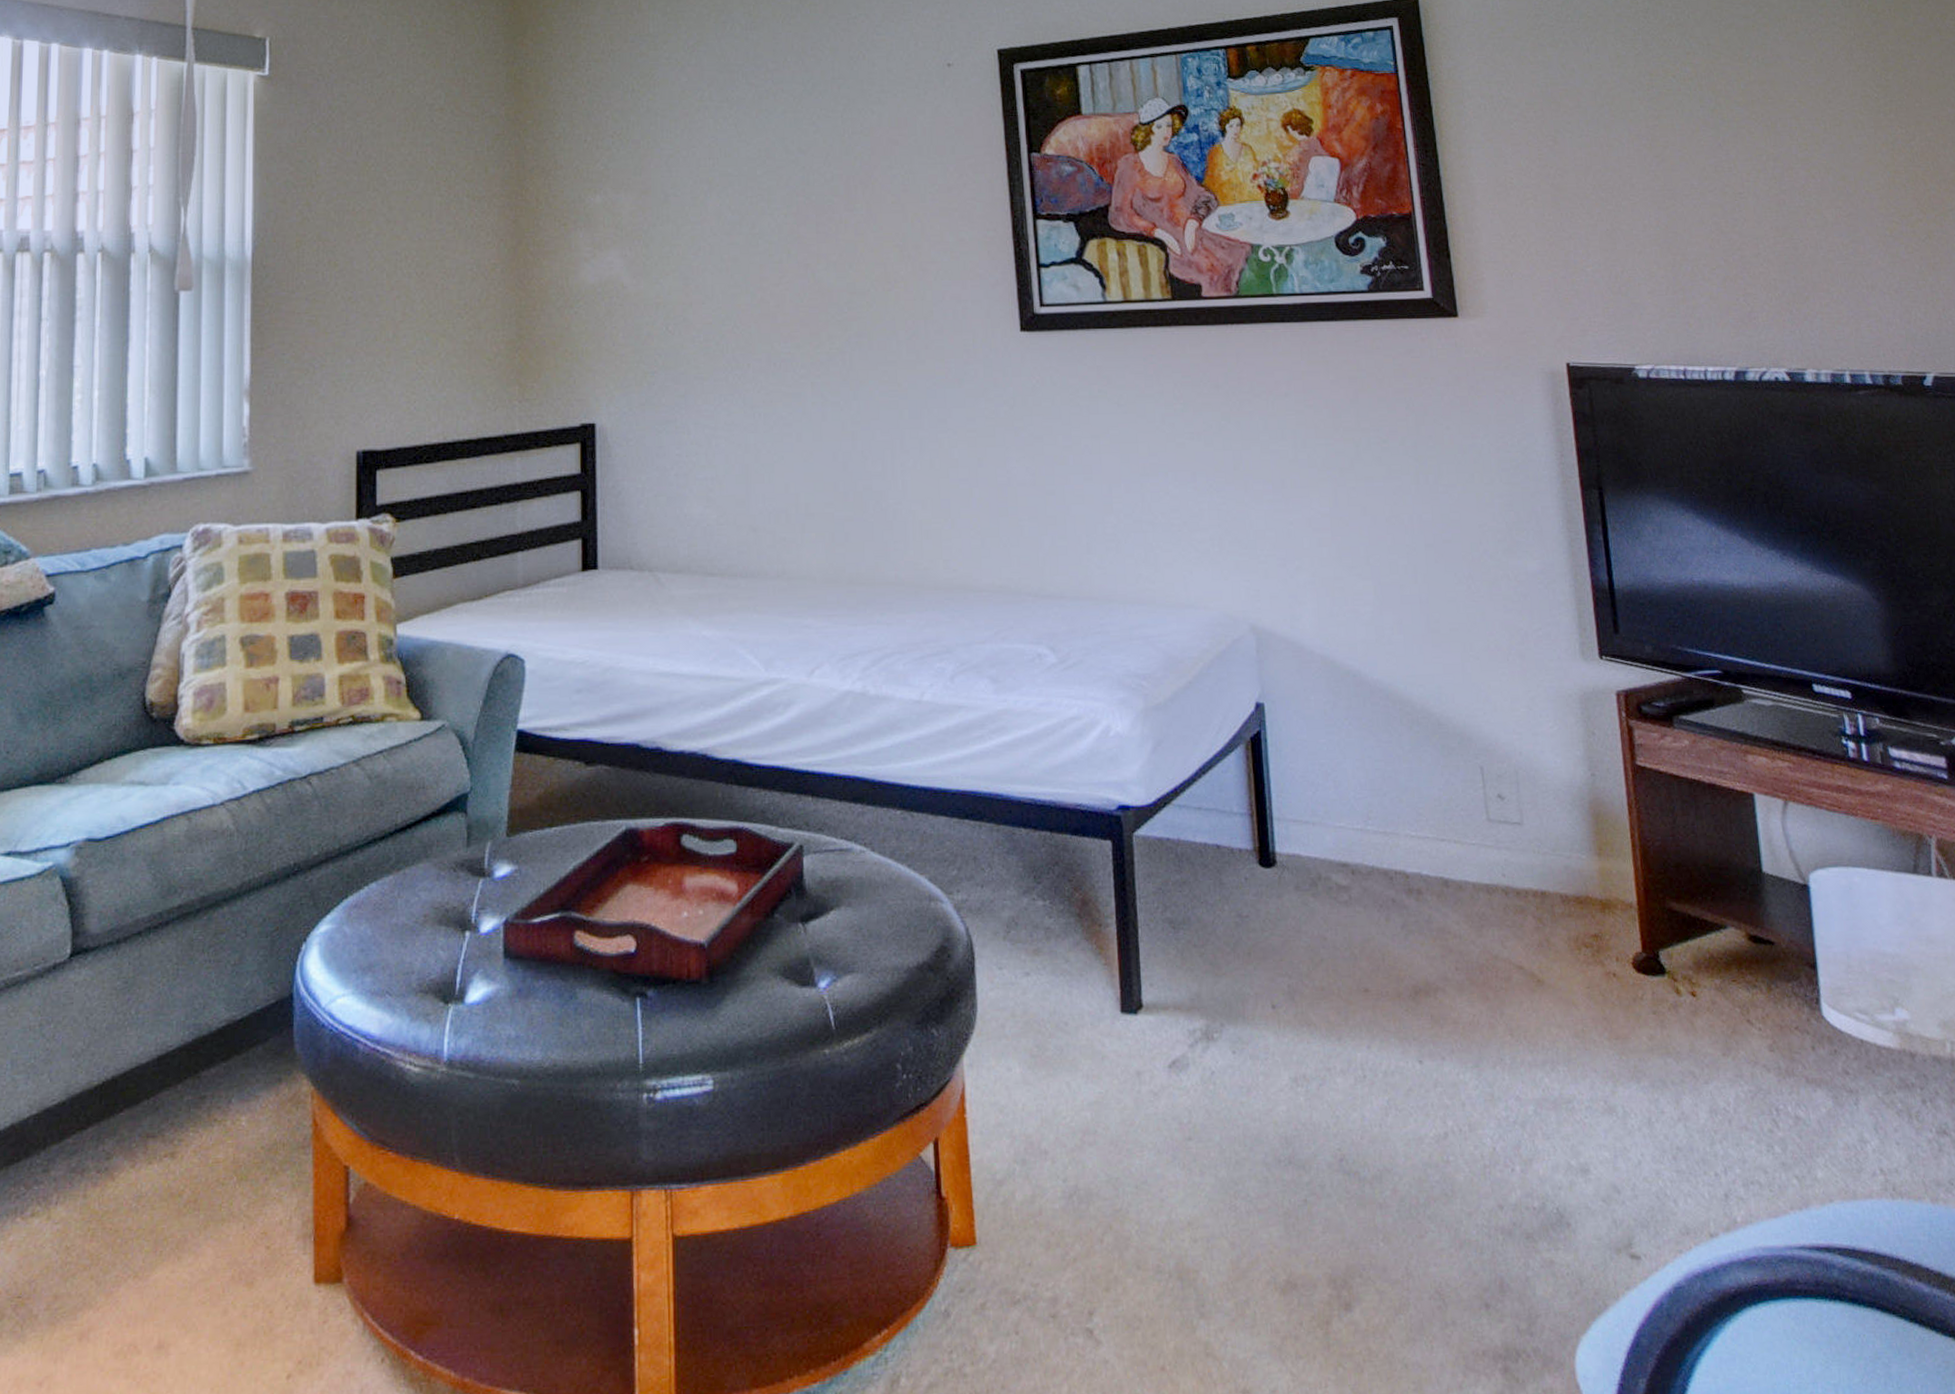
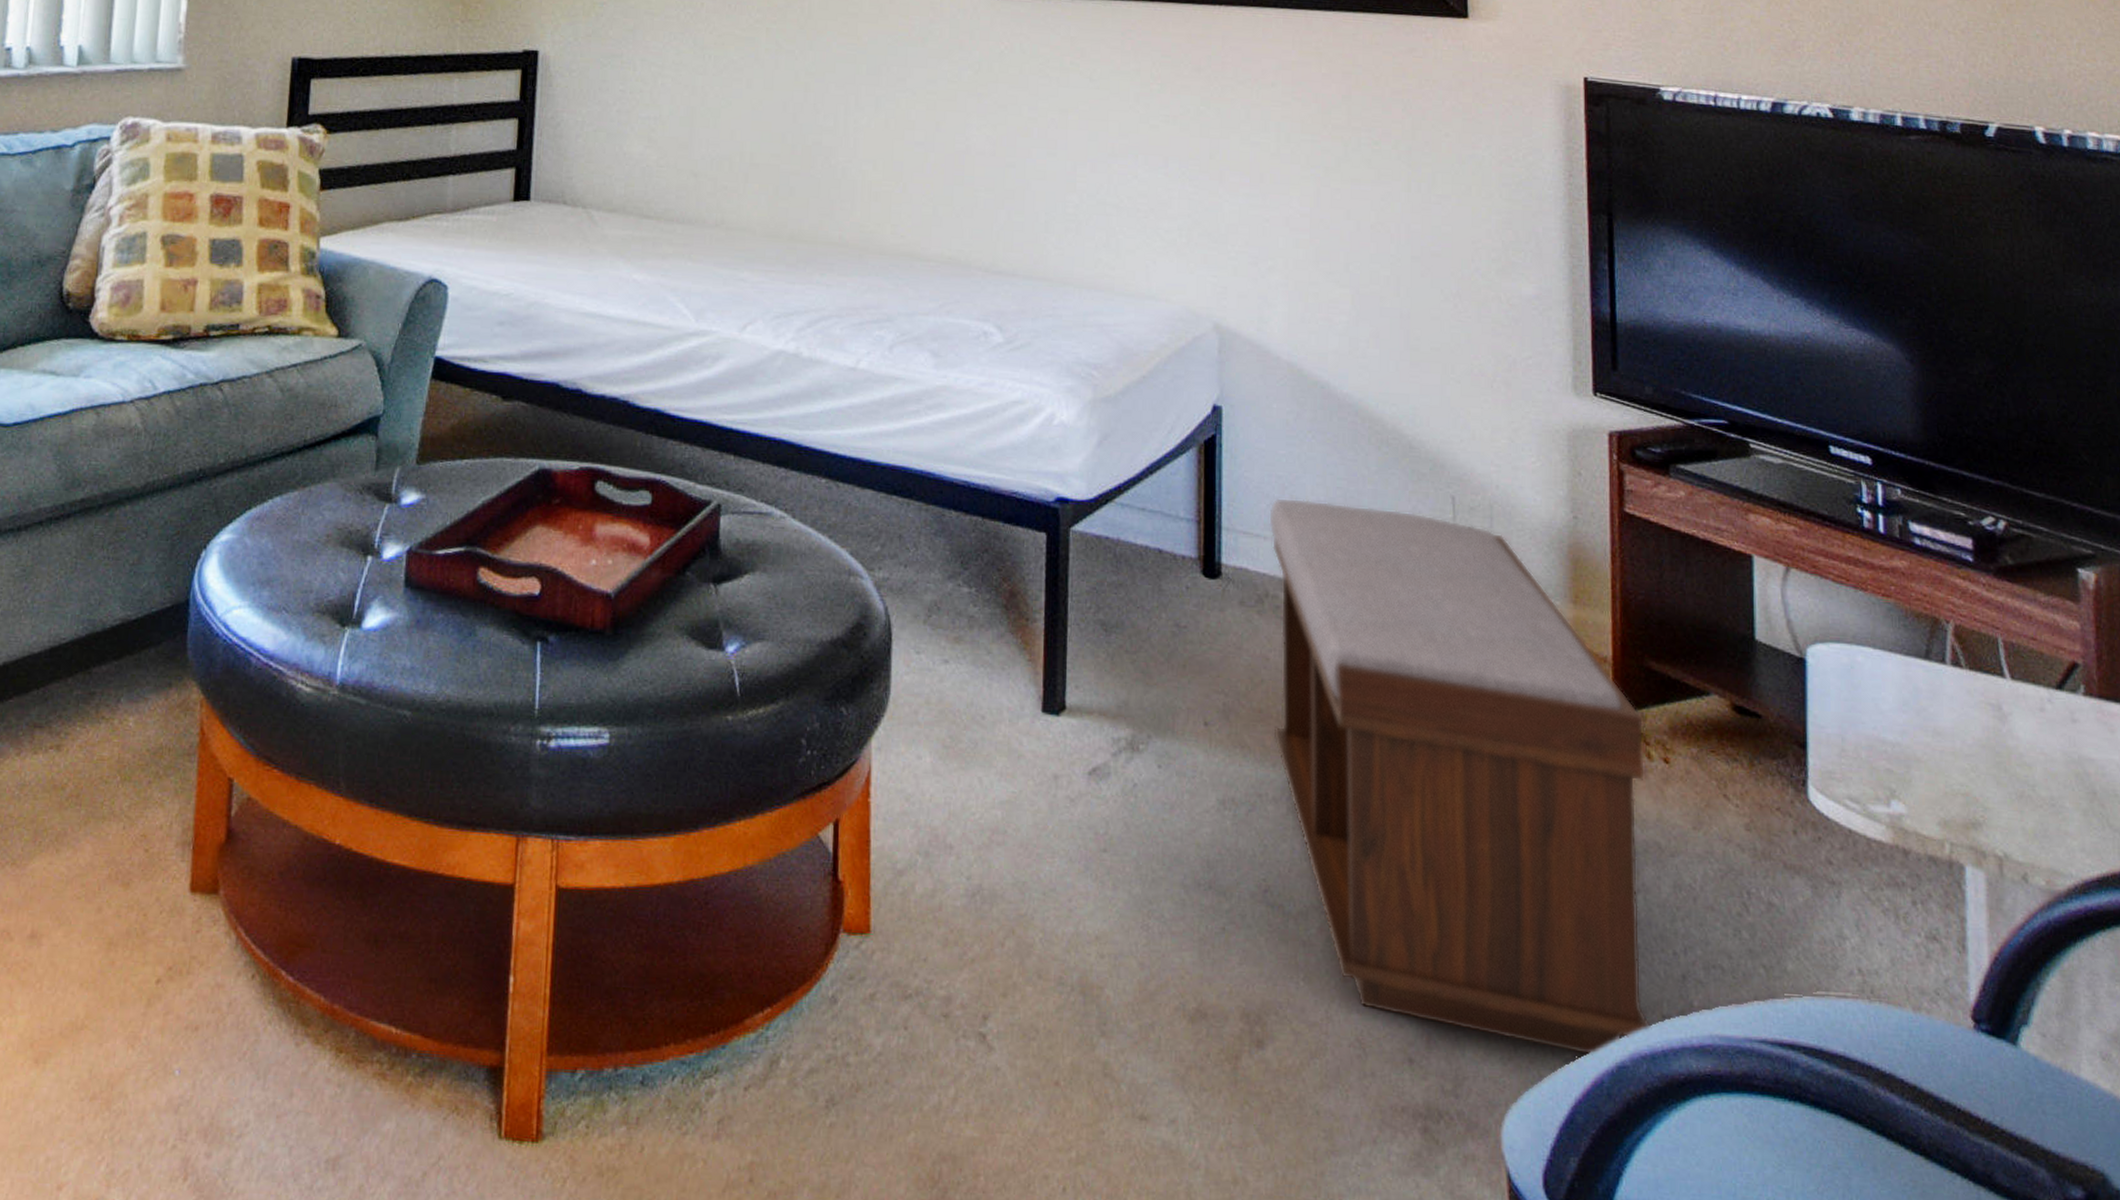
bench: none [1315,783,1702,1281] -> present [1269,497,1652,1056]

